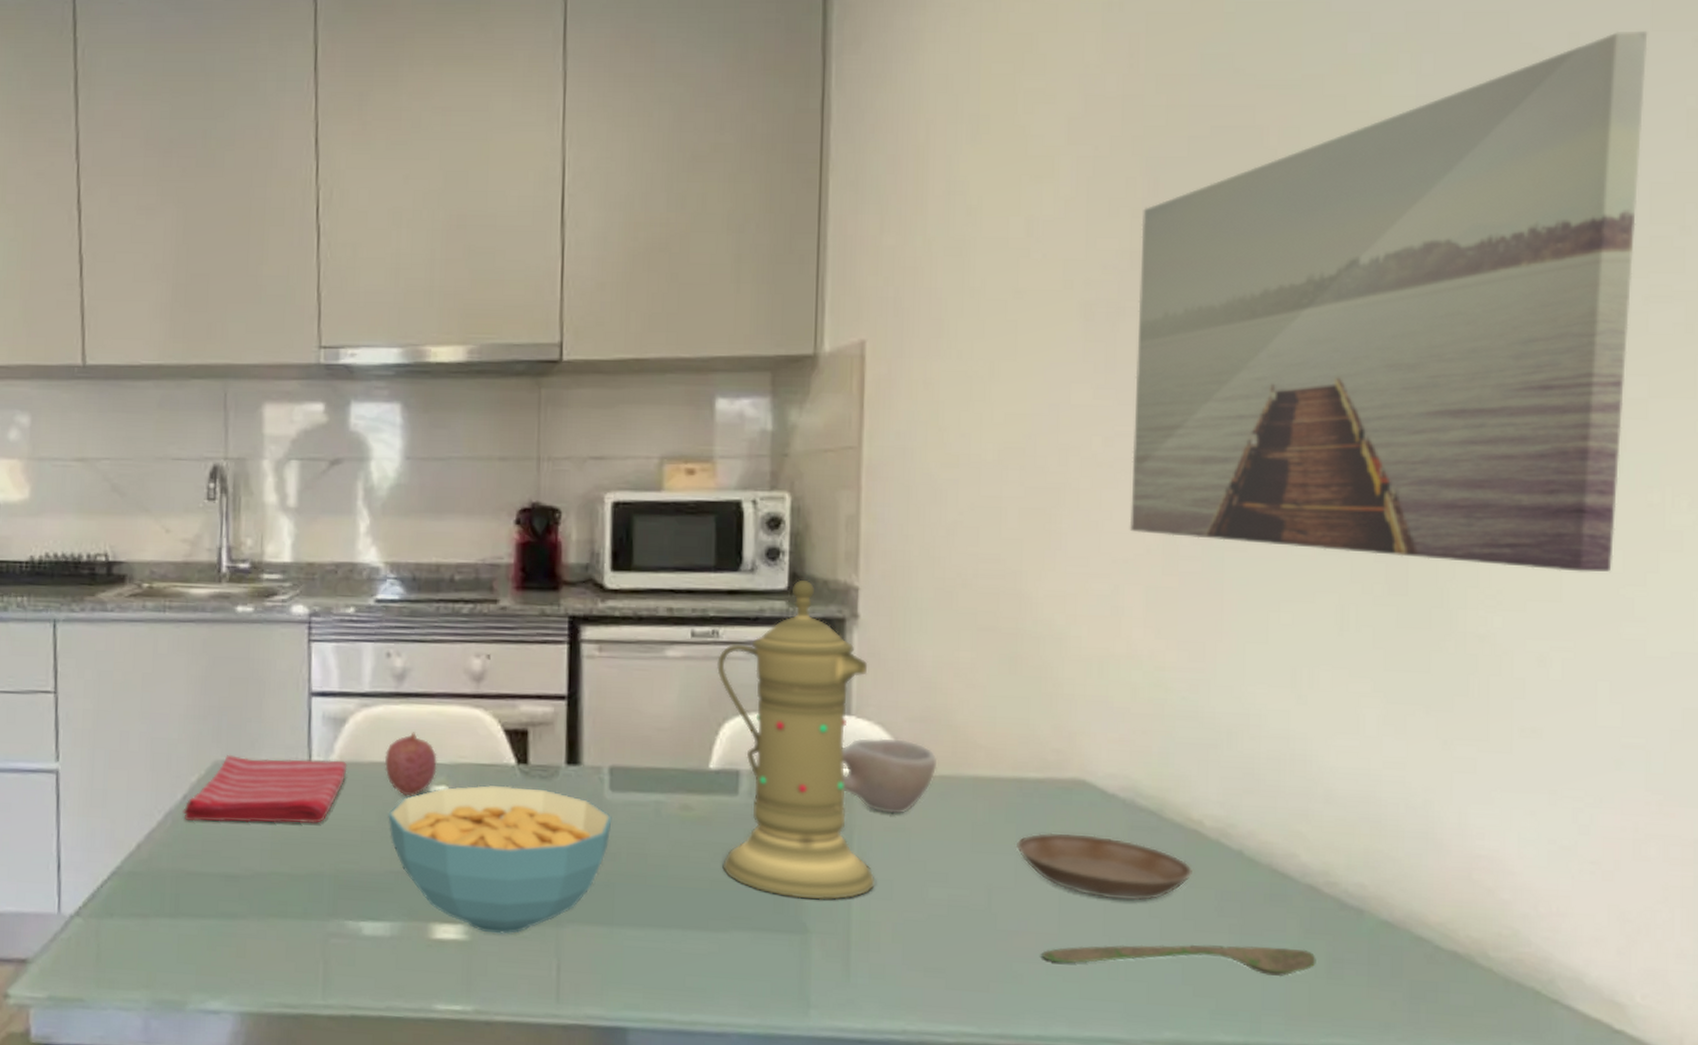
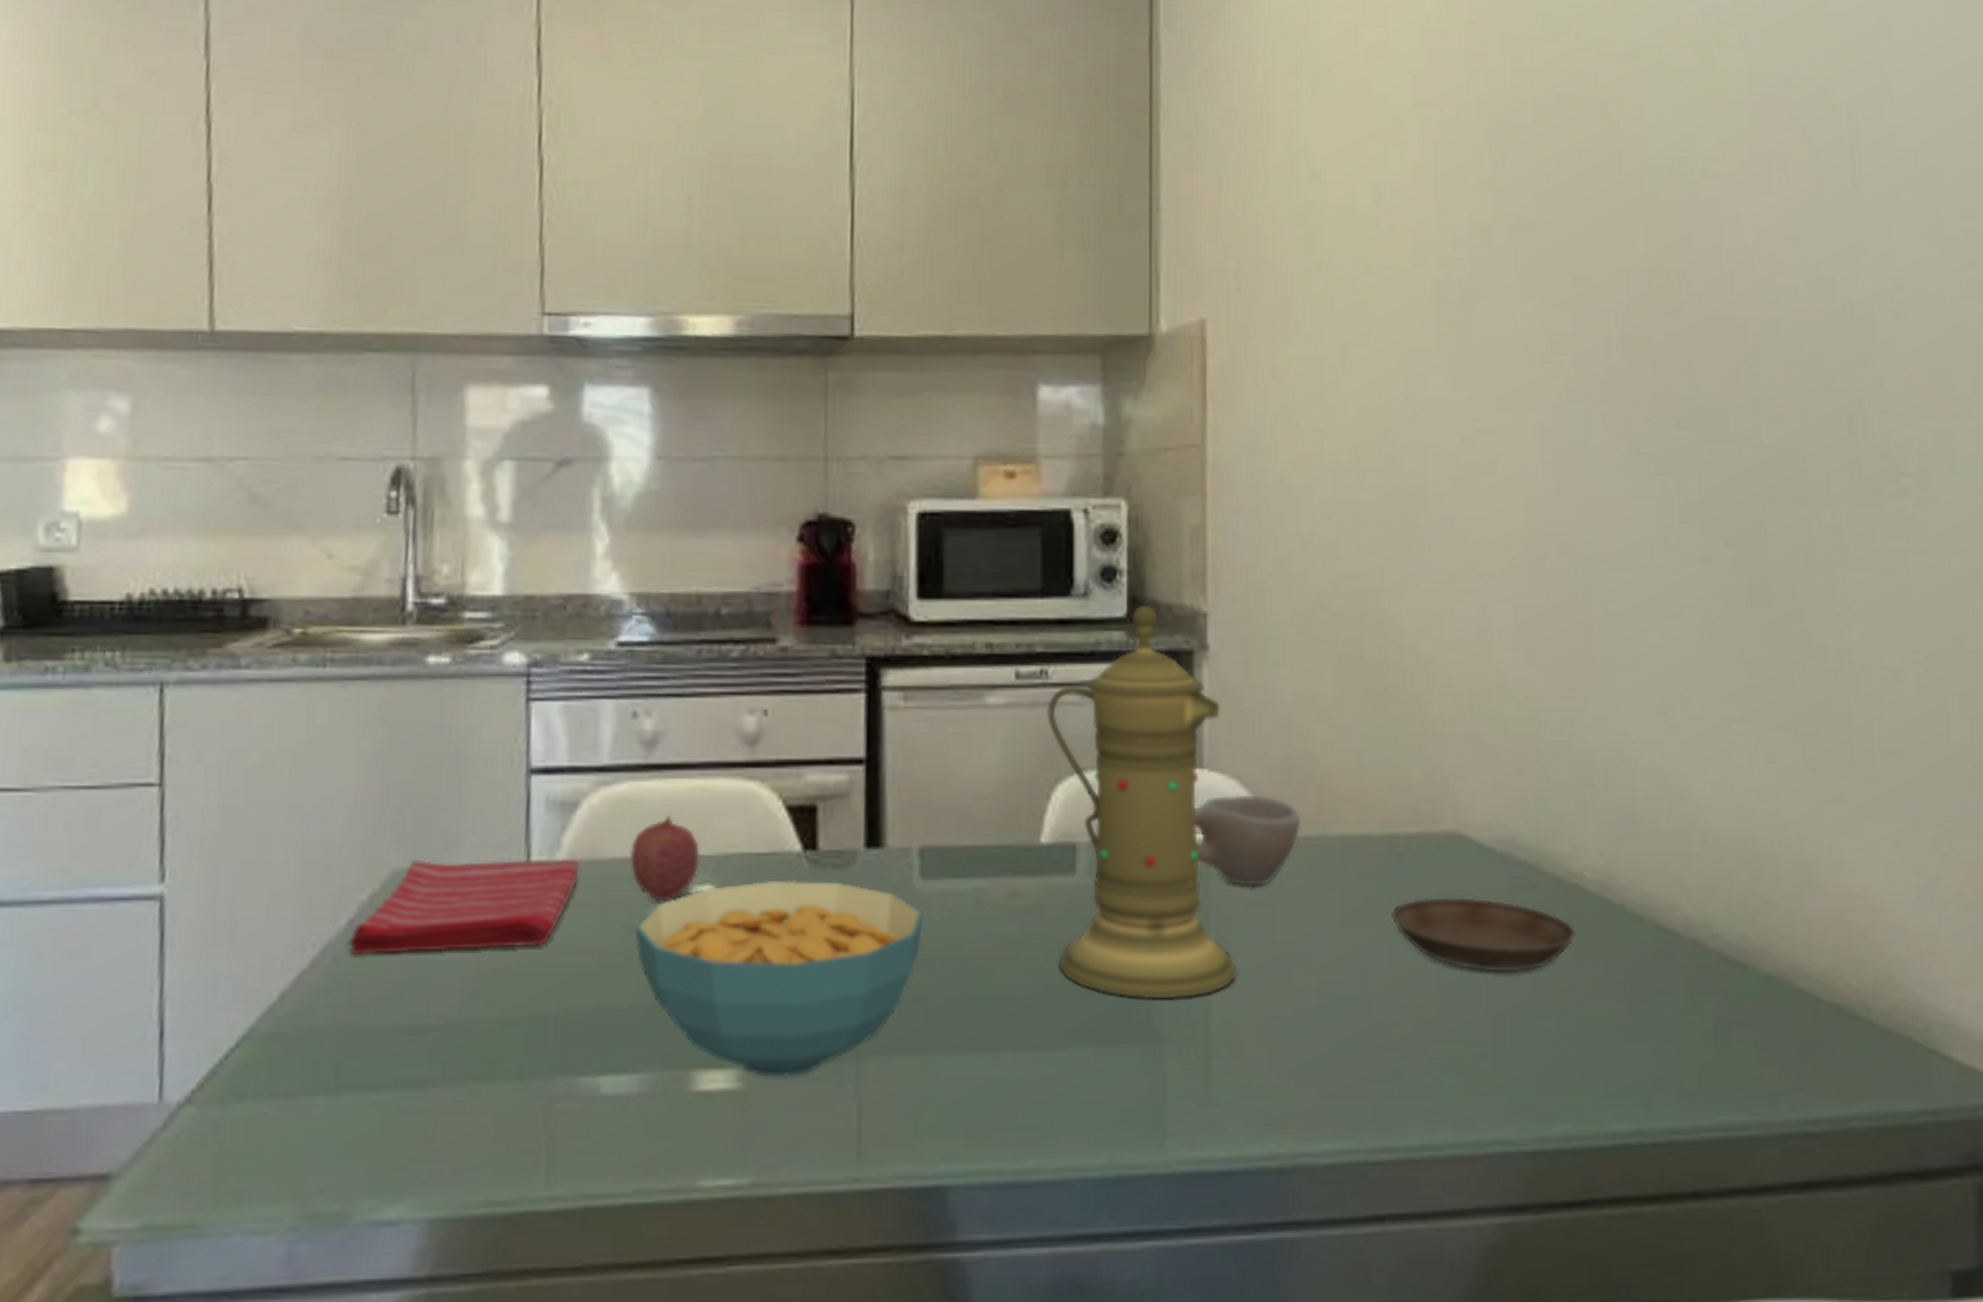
spoon: present [1041,944,1316,977] -> none [1422,1014,1704,1054]
wall art: present [1129,30,1648,573] -> none [1491,19,1953,580]

